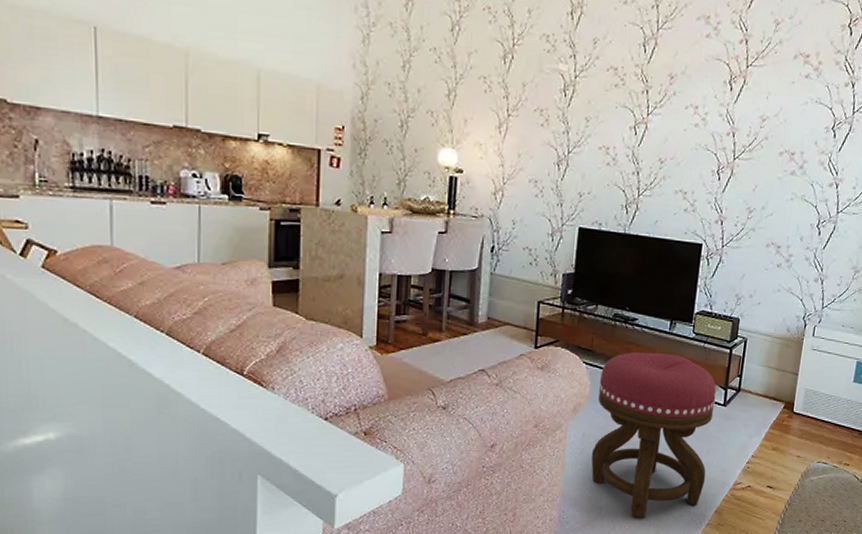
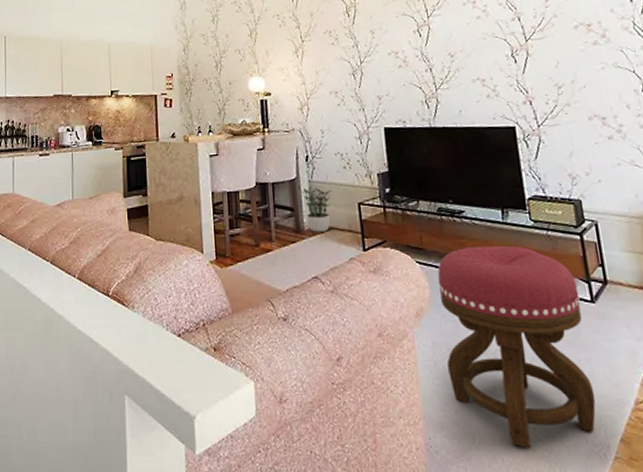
potted plant: none [481,278,513,327] -> present [301,186,332,232]

